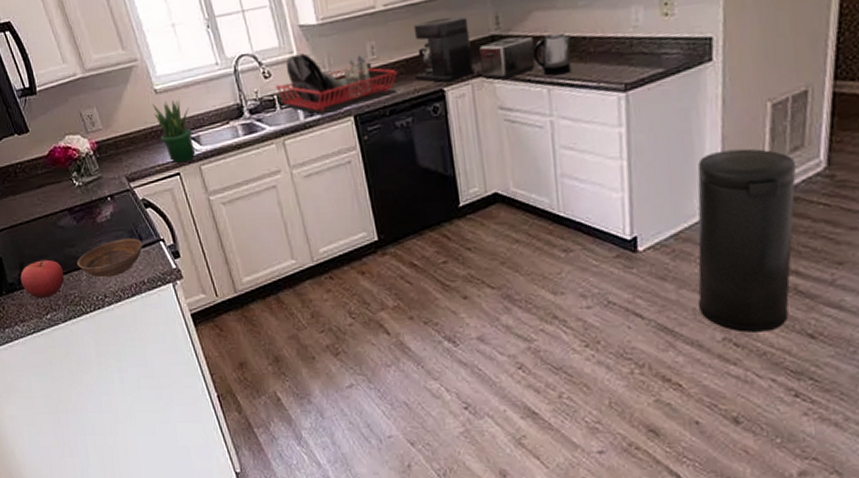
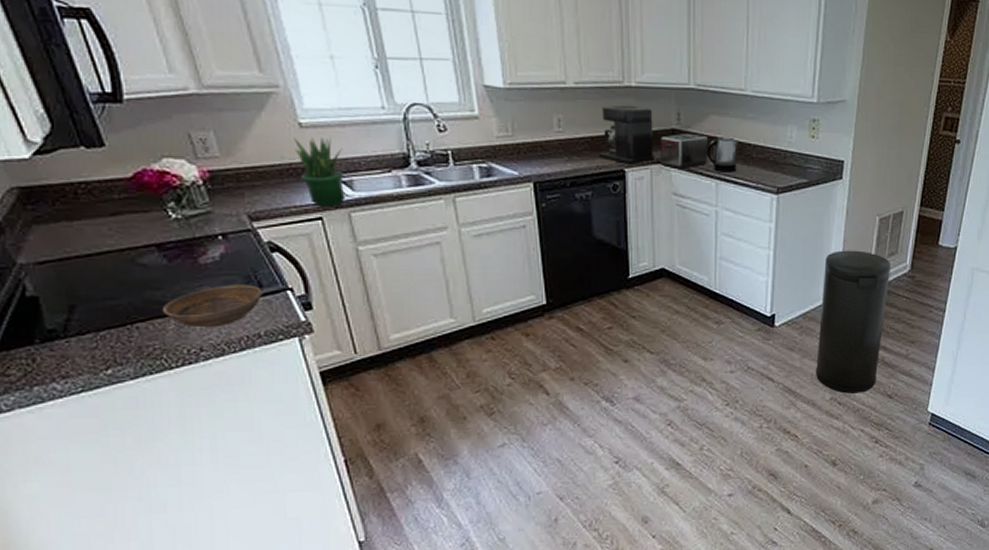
fruit: present [20,259,65,299] -> none [67,303,141,350]
dish rack: present [276,53,397,115] -> none [451,113,581,177]

